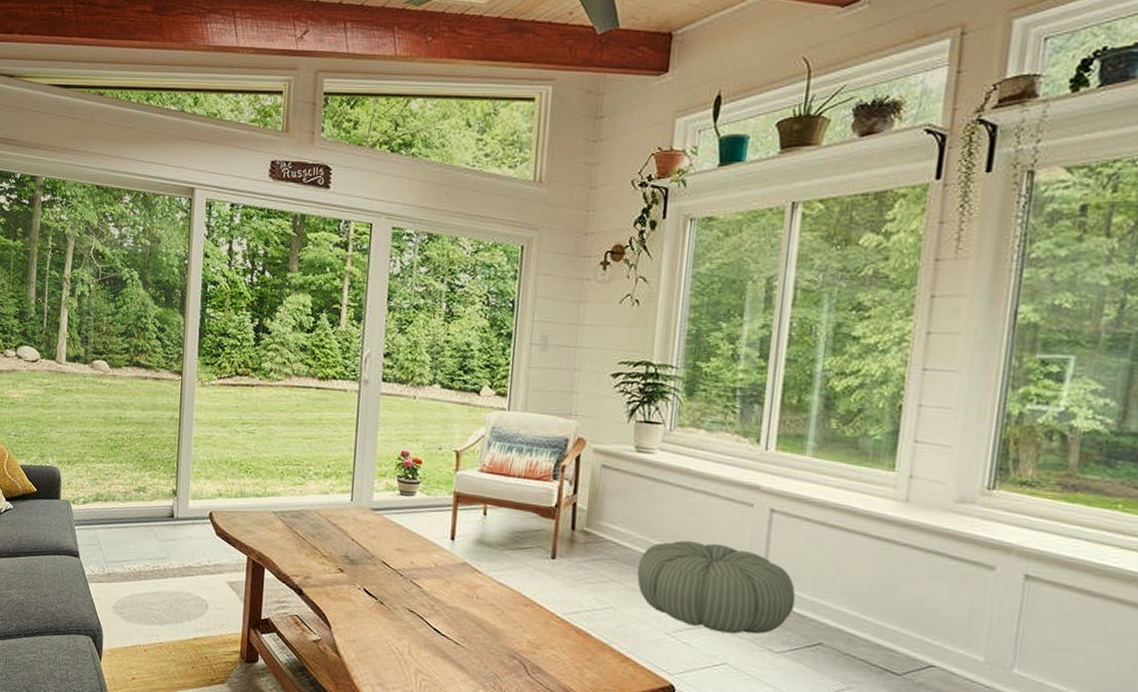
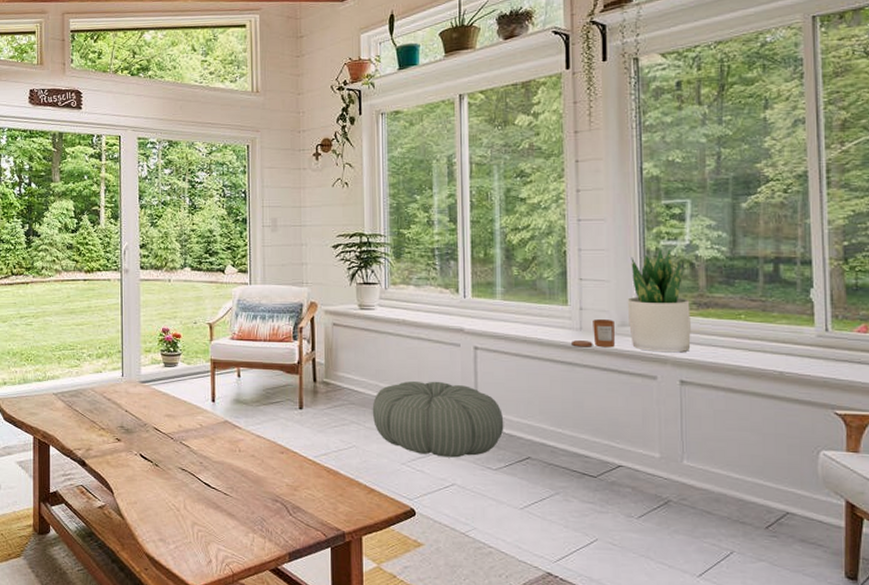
candle: none [893,491,951,527] -> present [572,320,615,348]
planter: none [969,414,1054,542] -> present [627,249,691,353]

